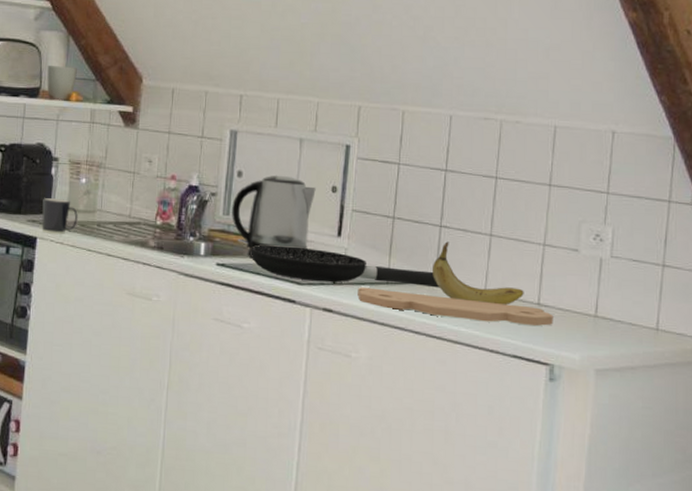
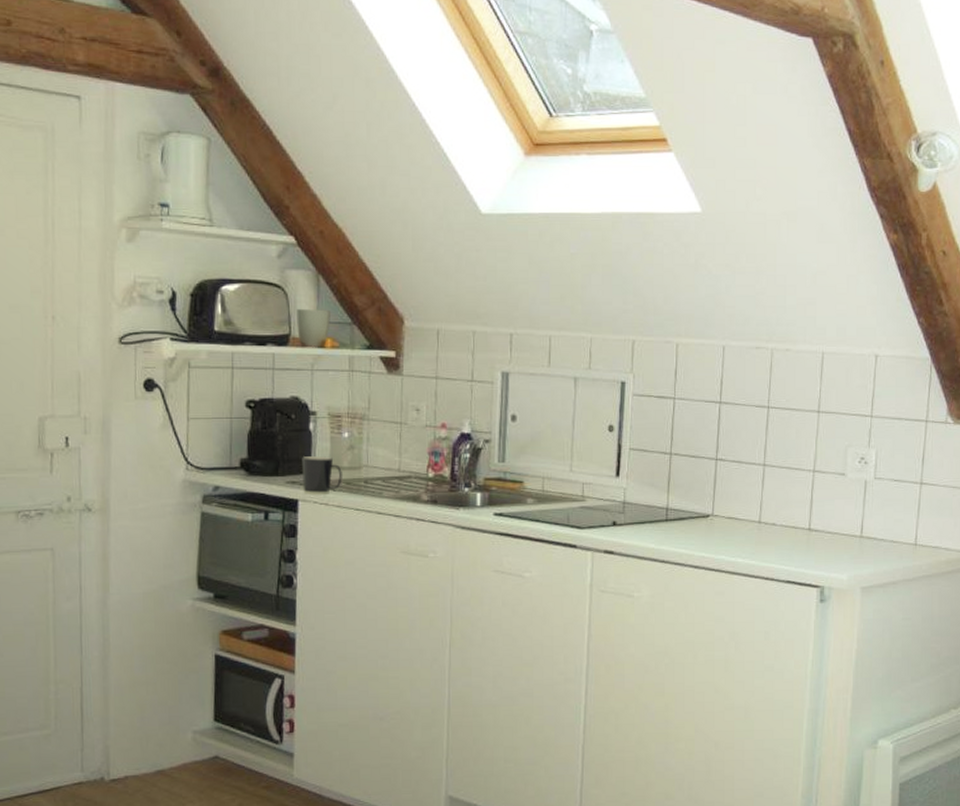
kettle: present [232,175,316,258] -> none [507,417,592,505]
frying pan: present [252,245,440,288] -> none [530,490,717,524]
cutting board: present [357,287,554,327] -> none [638,526,823,551]
fruit: present [432,241,524,305] -> none [710,474,796,533]

